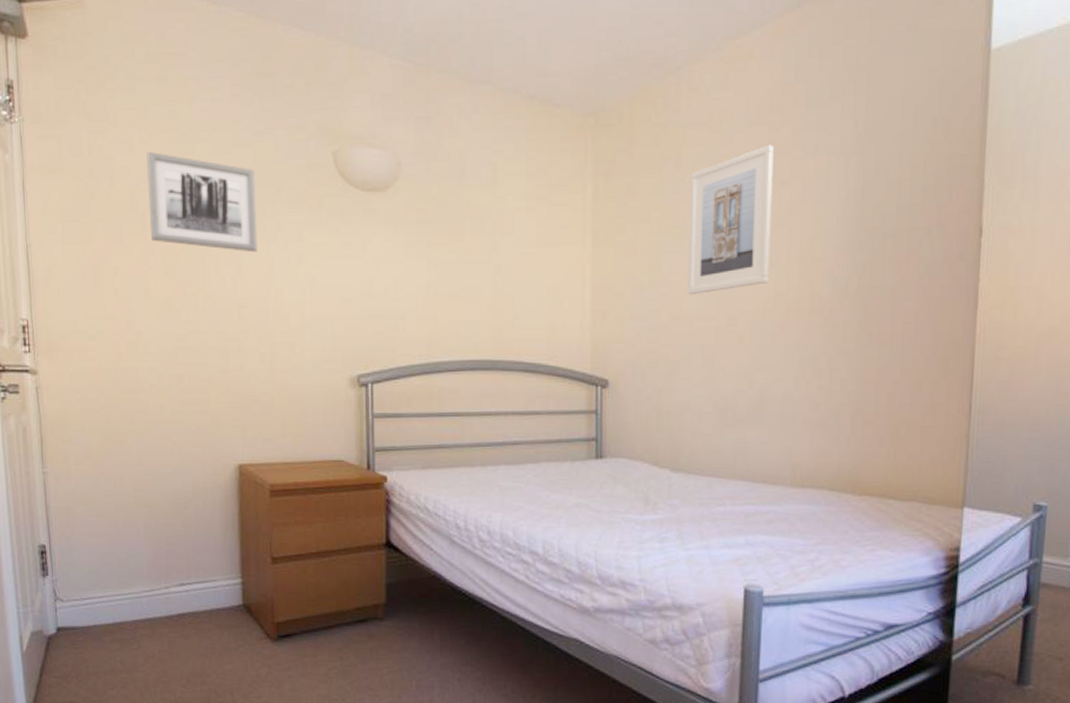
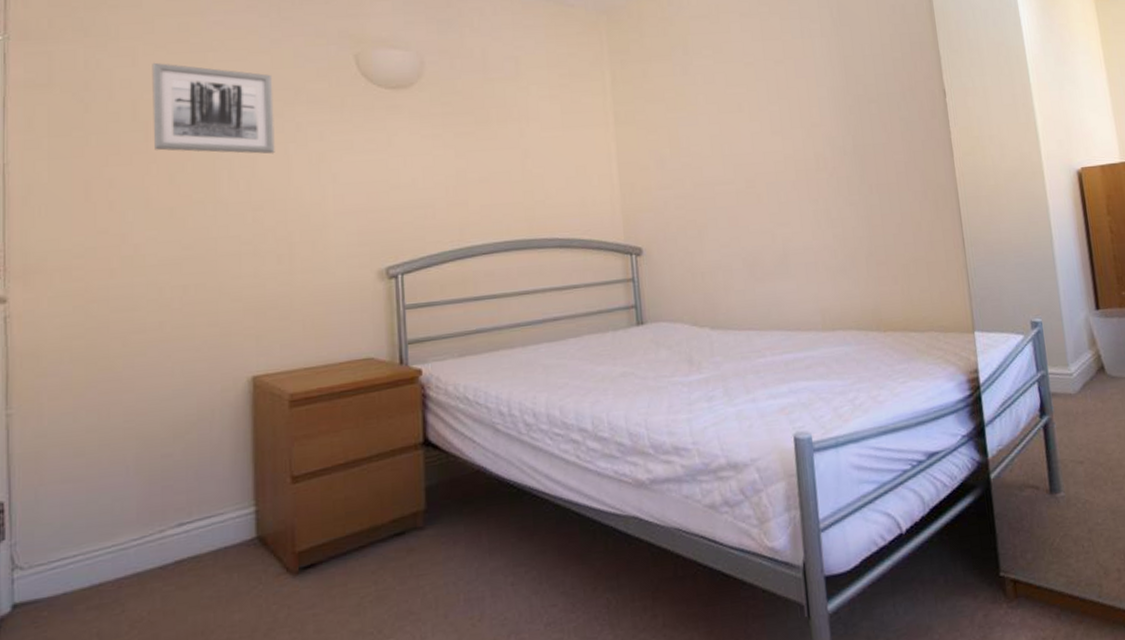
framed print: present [688,144,774,295] -> none [698,31,777,164]

